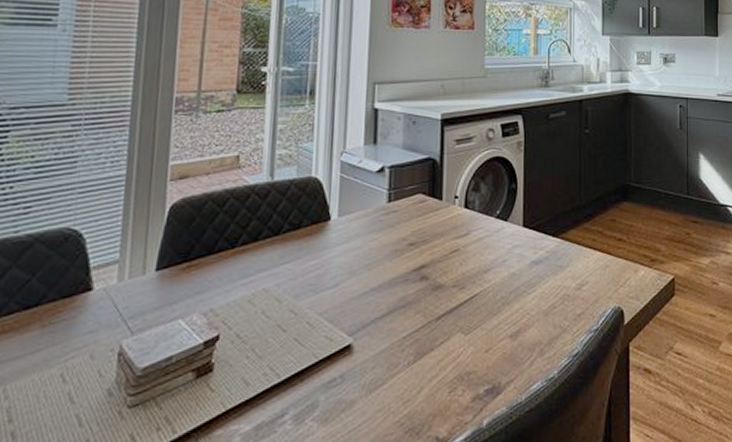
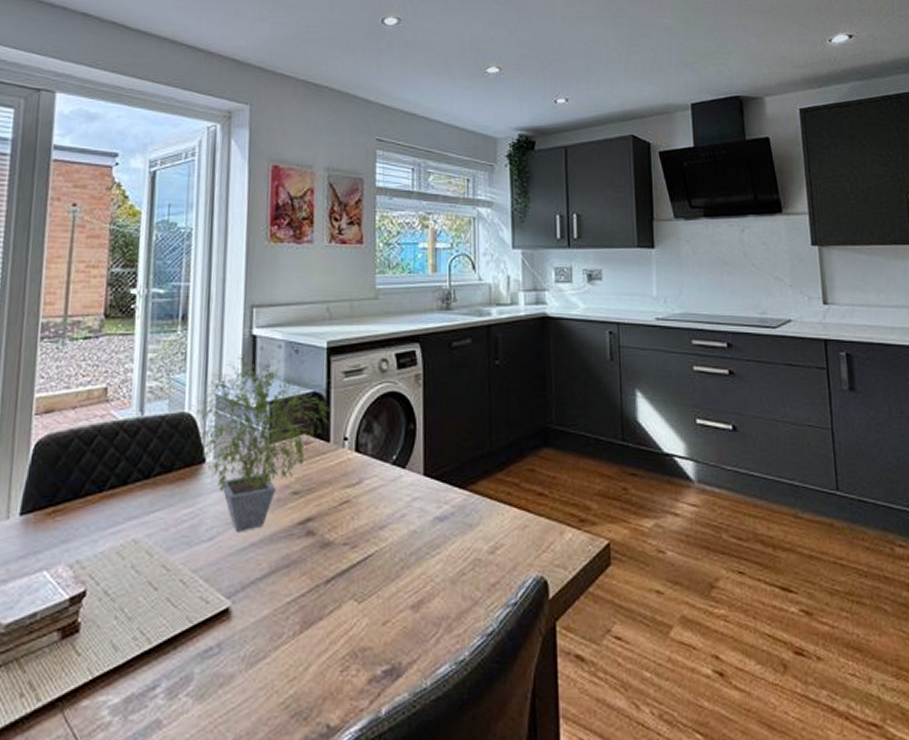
potted plant: none [317,125,448,280] -> present [190,354,335,533]

